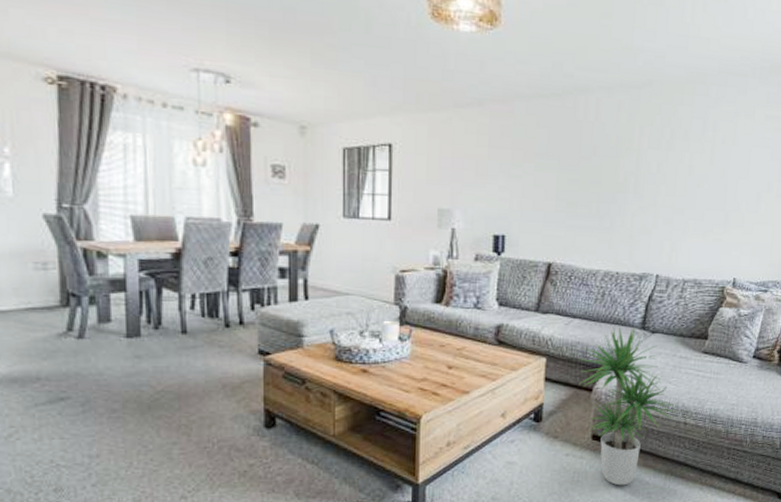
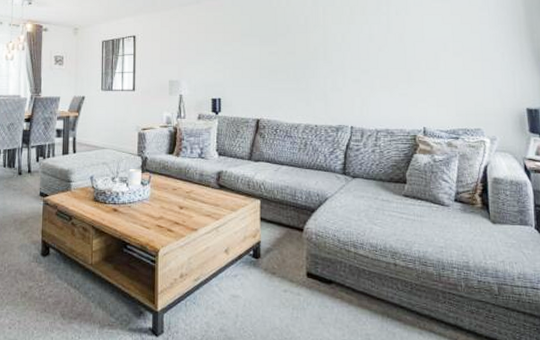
potted plant: present [578,326,676,486] -> none [290,172,384,325]

